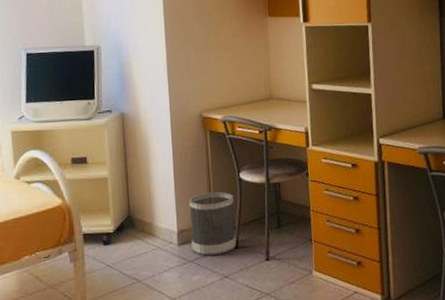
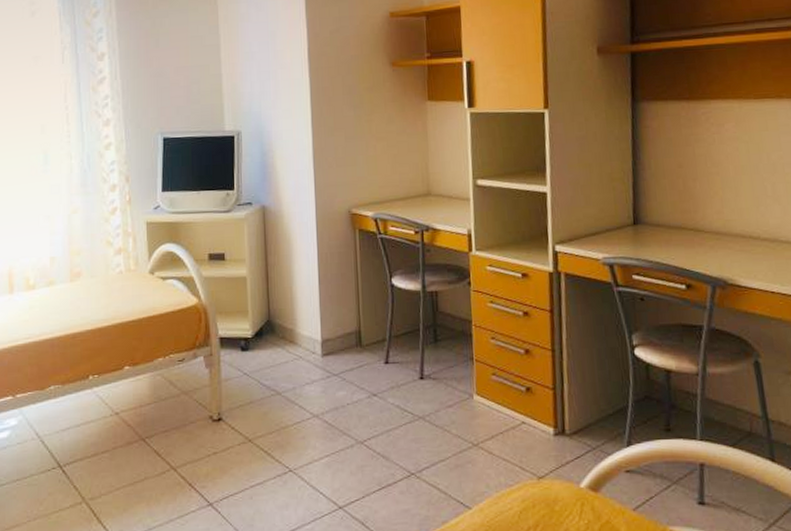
wastebasket: present [189,192,236,256] -> none [334,298,387,370]

